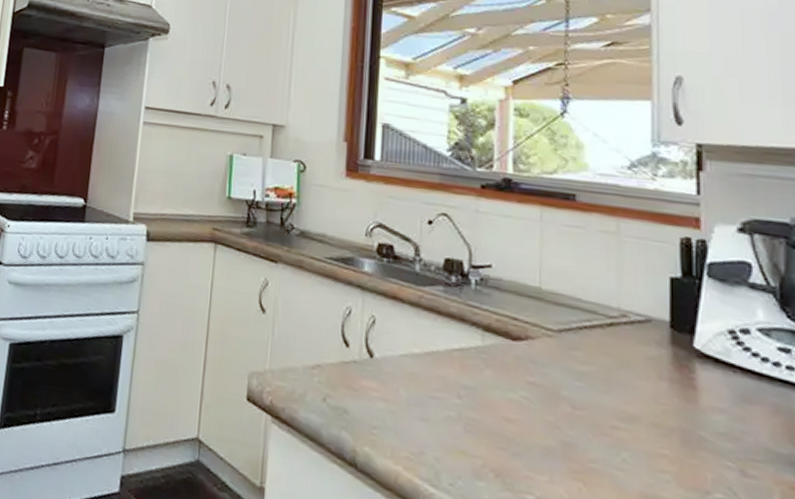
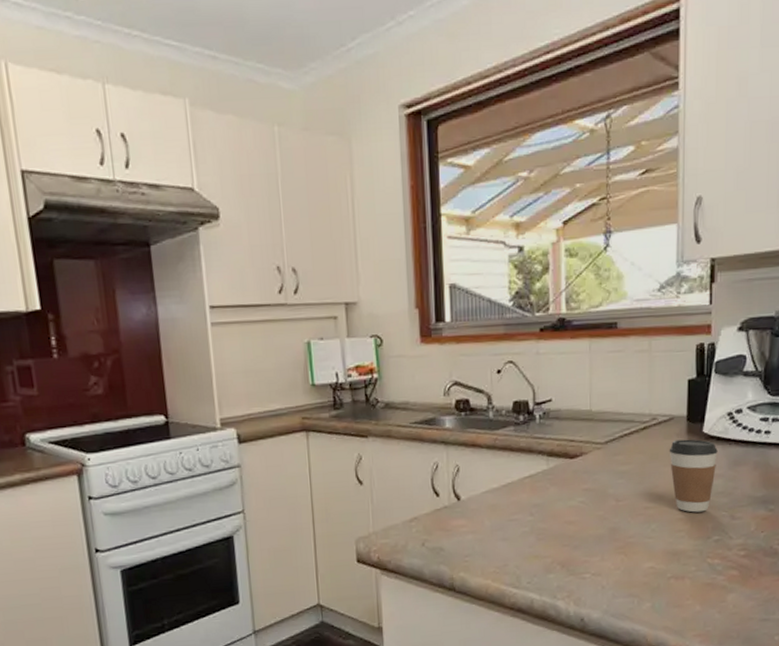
coffee cup: none [645,348,716,454] -> present [669,439,718,513]

